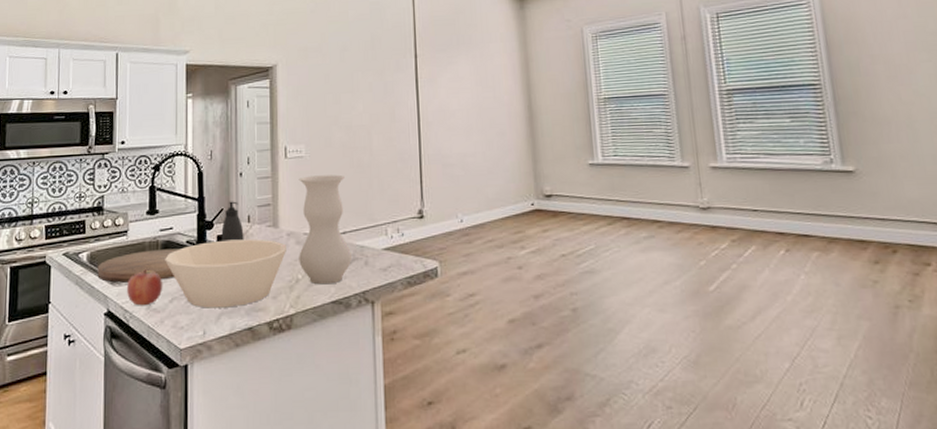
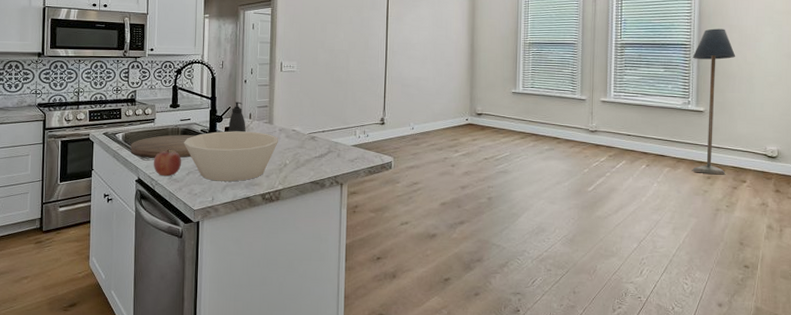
vase: present [299,174,351,285] -> none [287,86,328,169]
floor lamp: none [826,60,900,258] -> present [691,28,736,175]

